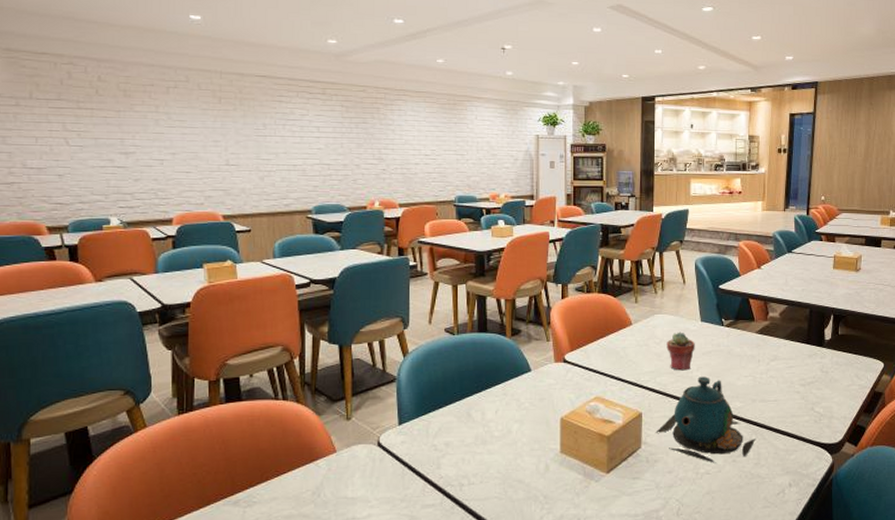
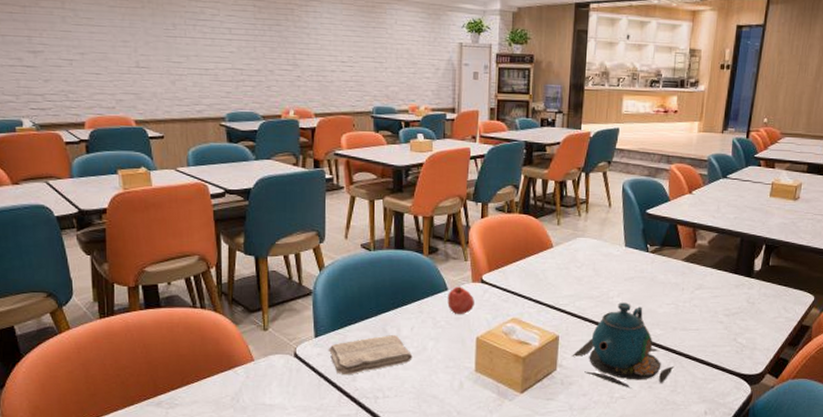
washcloth: none [412,419,498,462] -> present [328,335,413,374]
apple: none [531,367,557,395] -> present [447,286,474,314]
potted succulent: present [666,332,695,371] -> none [587,256,618,296]

